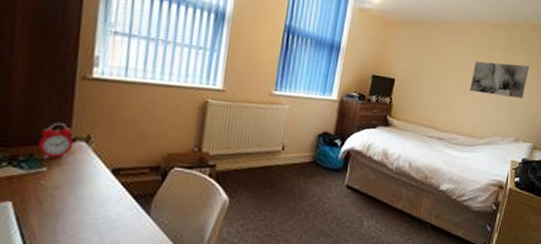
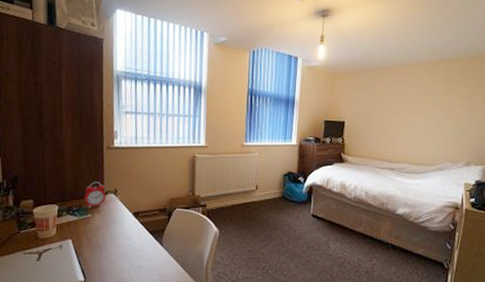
wall art: present [469,61,529,98] -> none [415,95,473,125]

